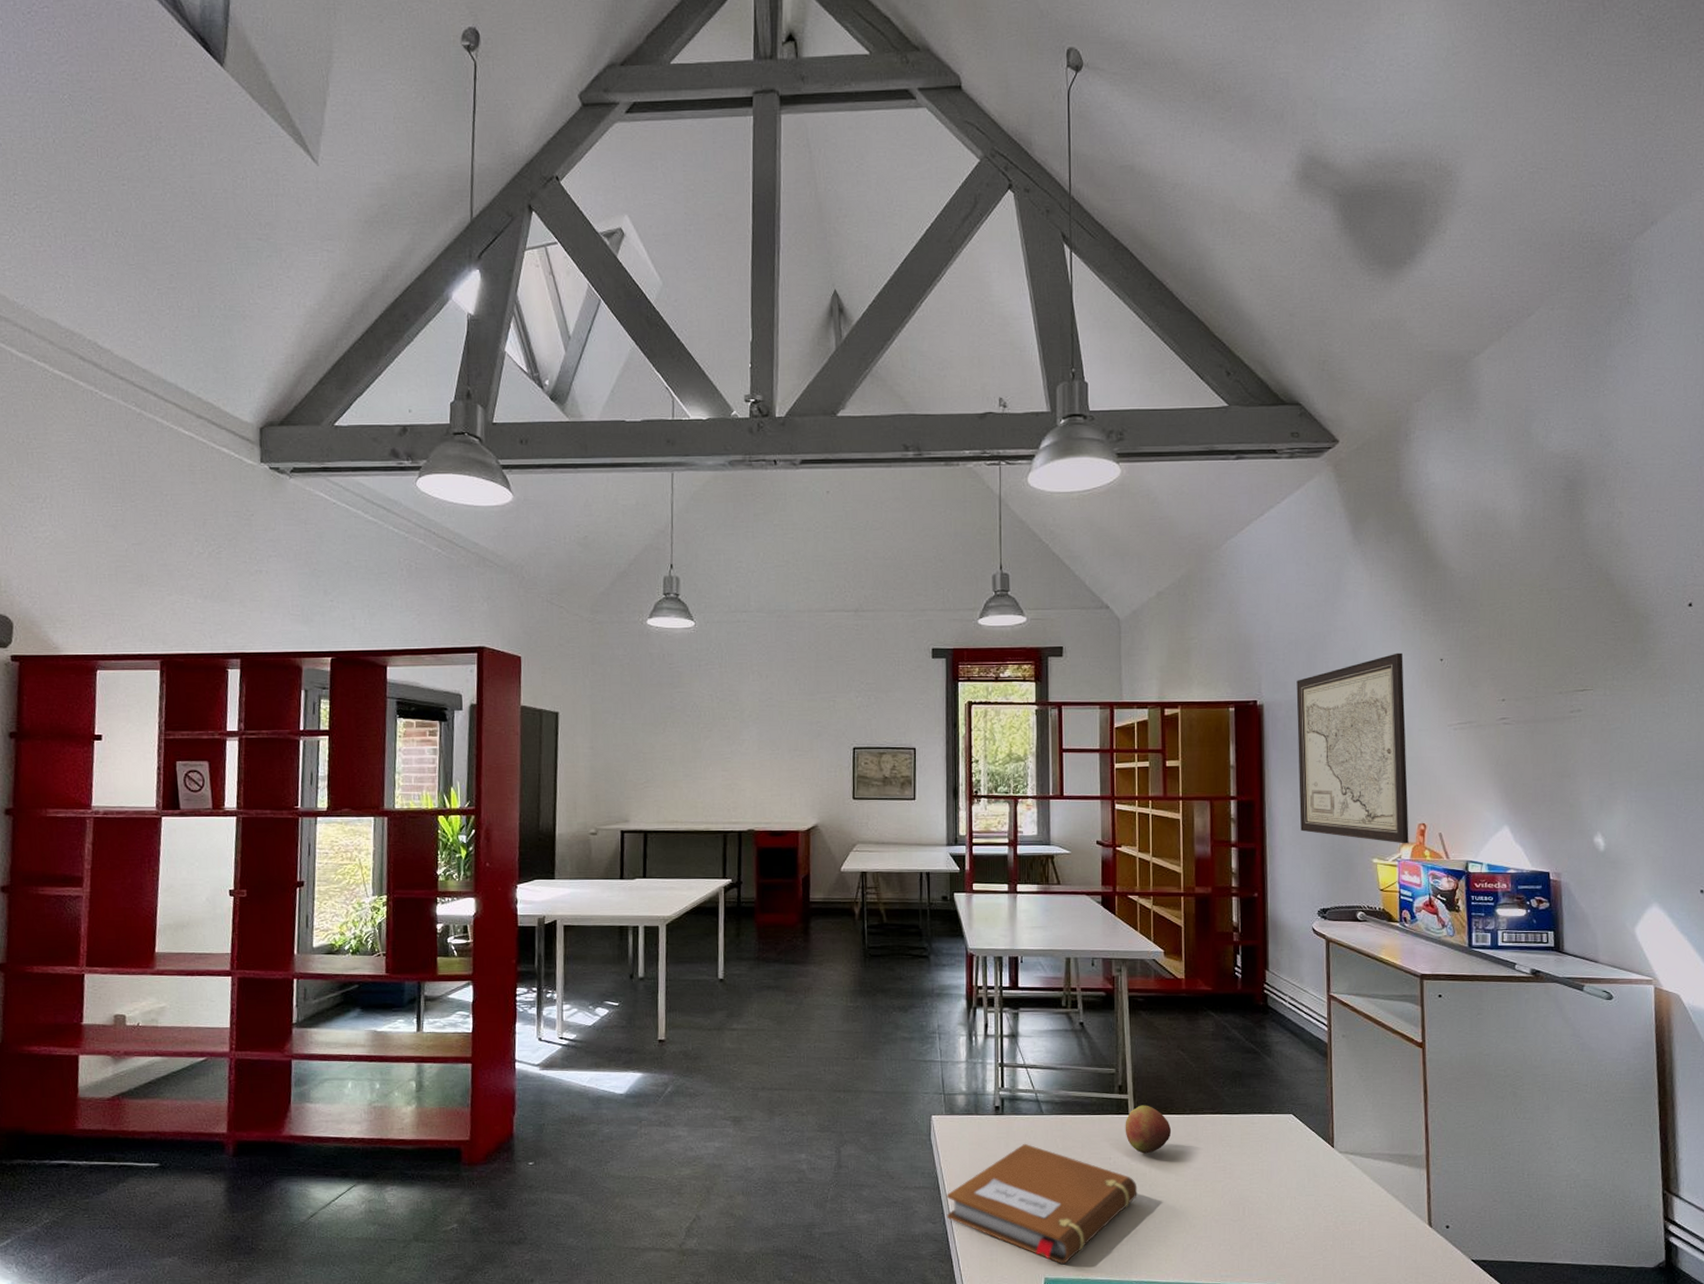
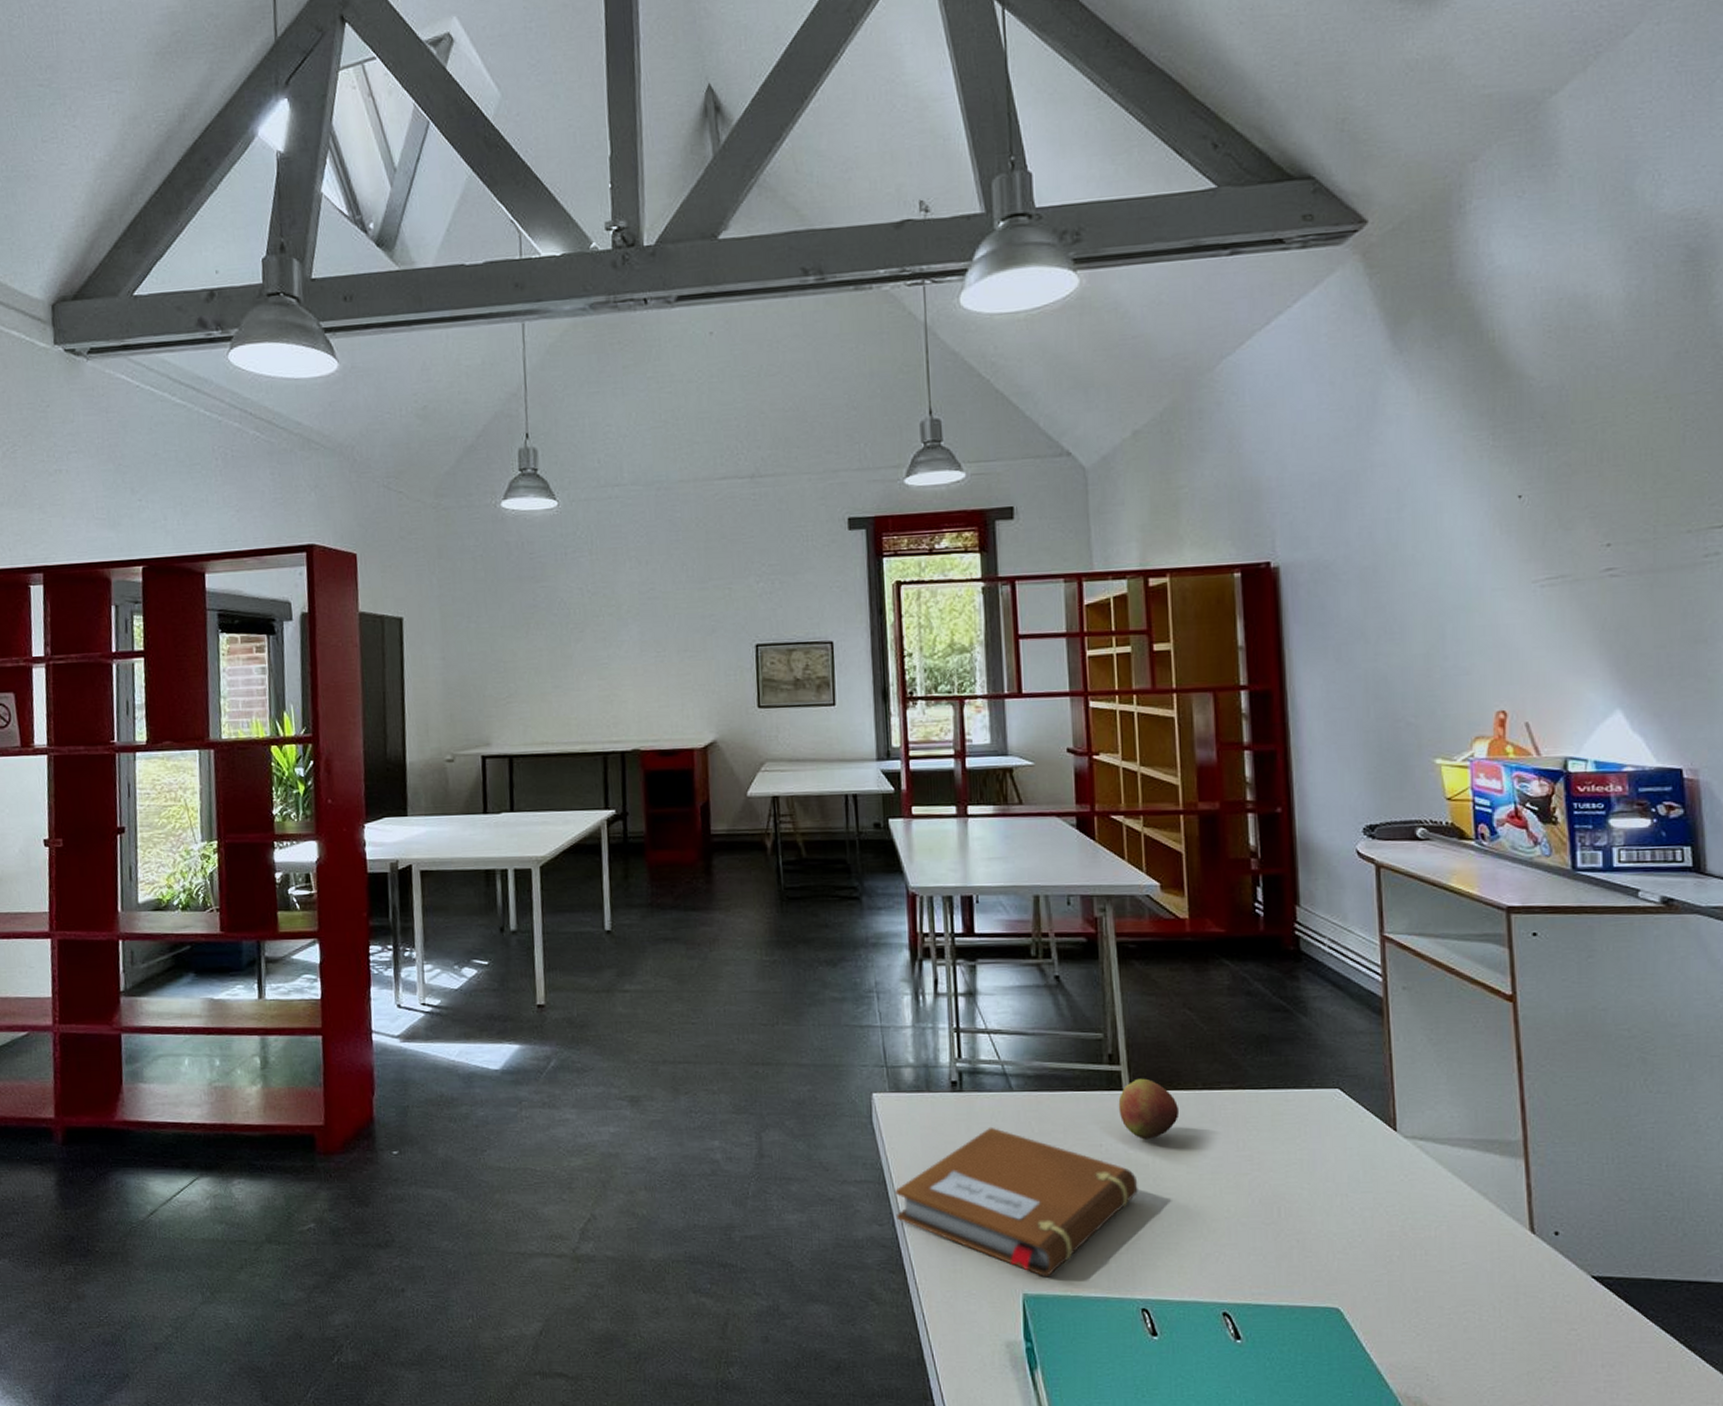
wall art: present [1296,652,1409,844] -> none [1322,490,1484,739]

